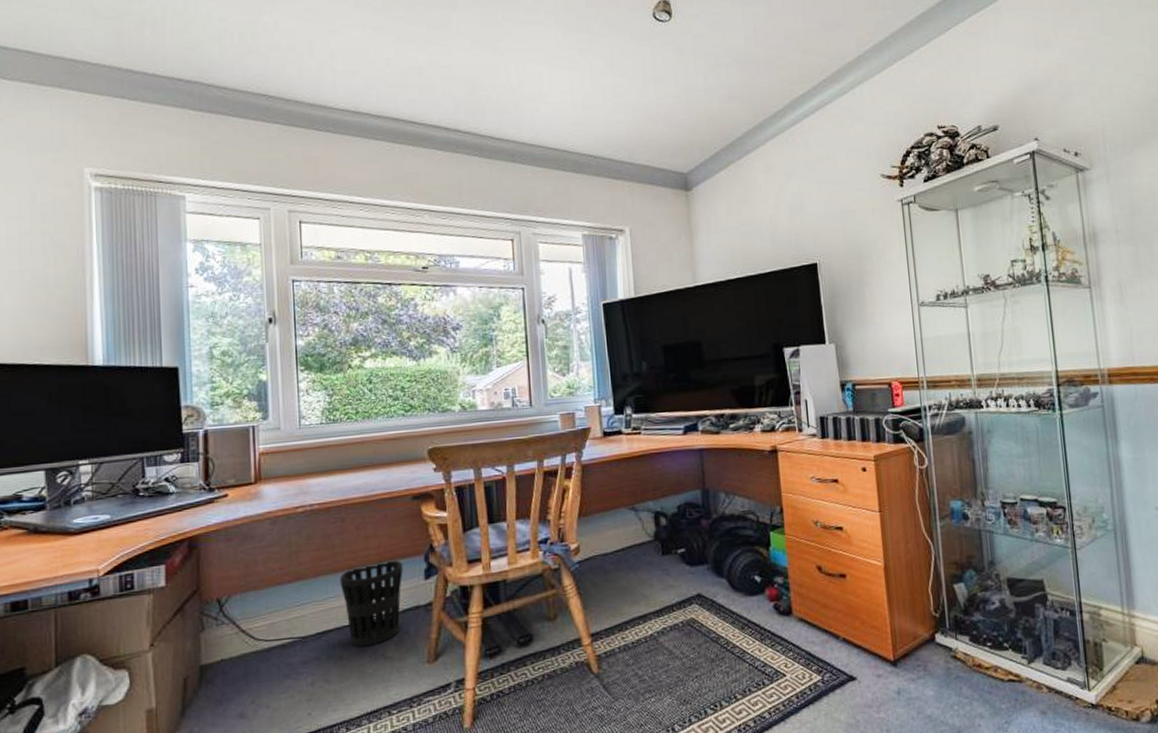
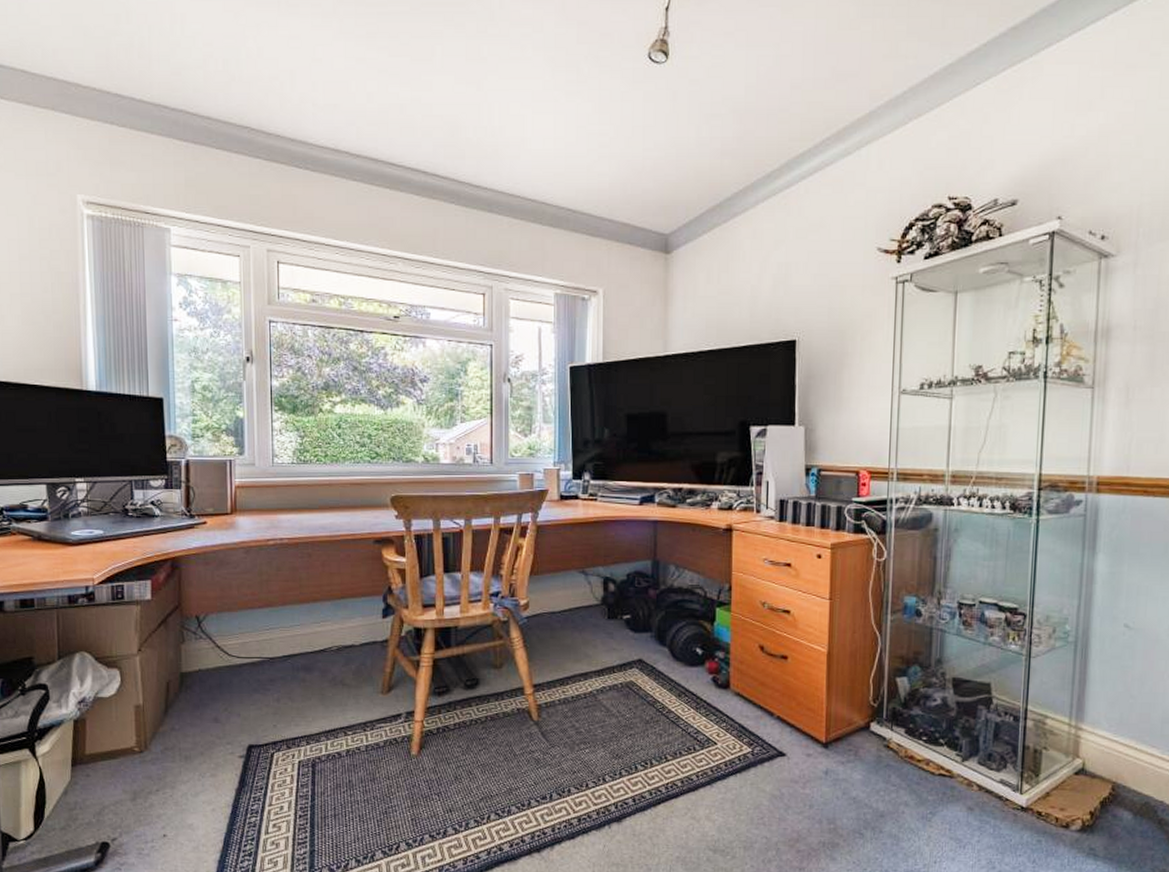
wastebasket: present [339,560,403,647] -> none [305,597,363,673]

